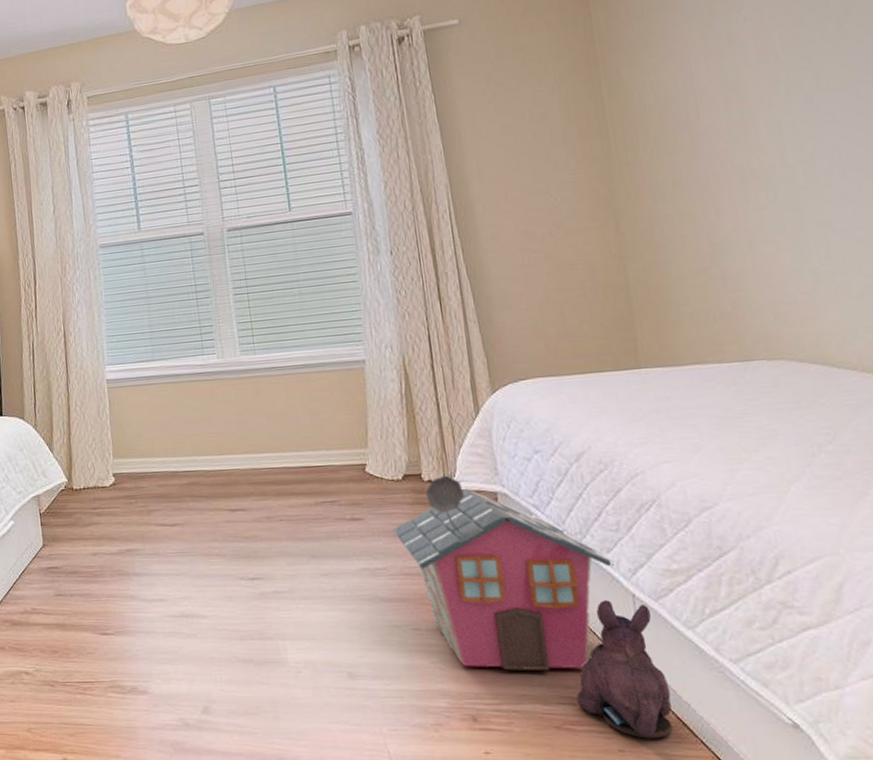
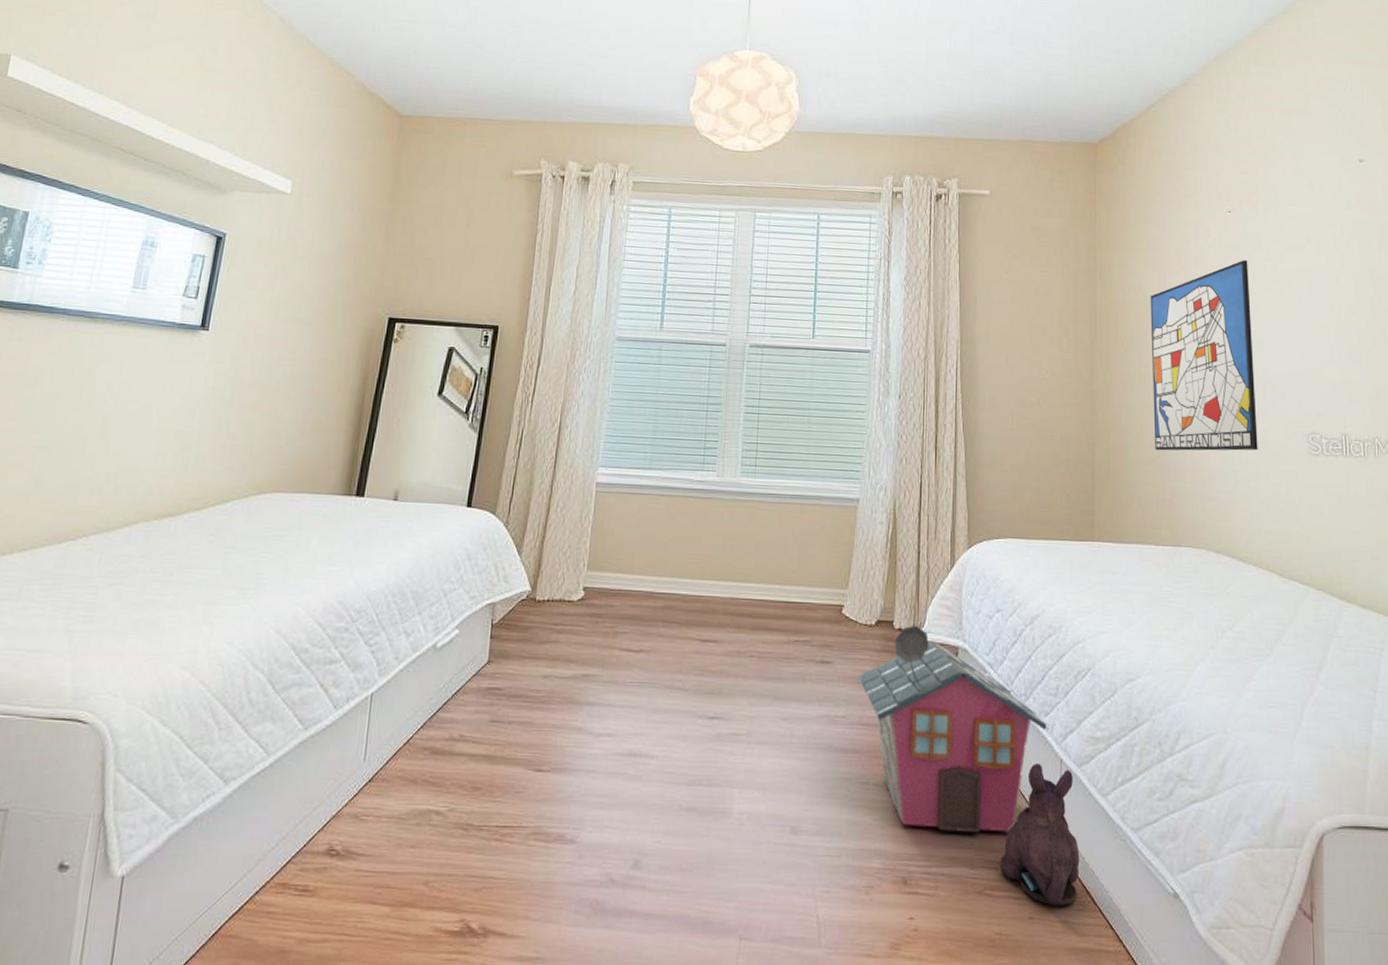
wall art: none [673,24,843,261] -> present [1150,260,1258,451]

